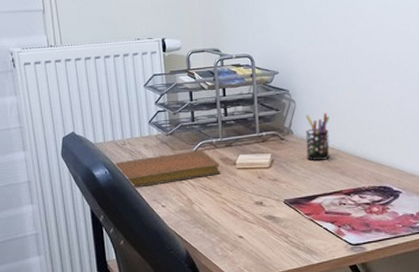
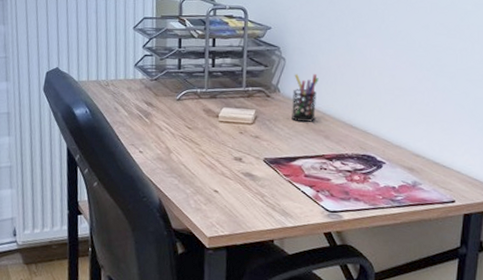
notebook: present [113,150,221,188] -> none [94,98,202,131]

